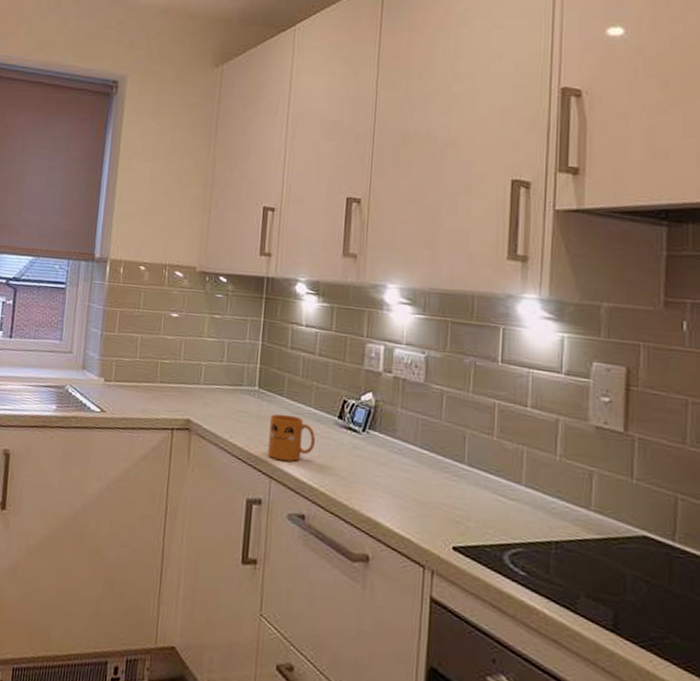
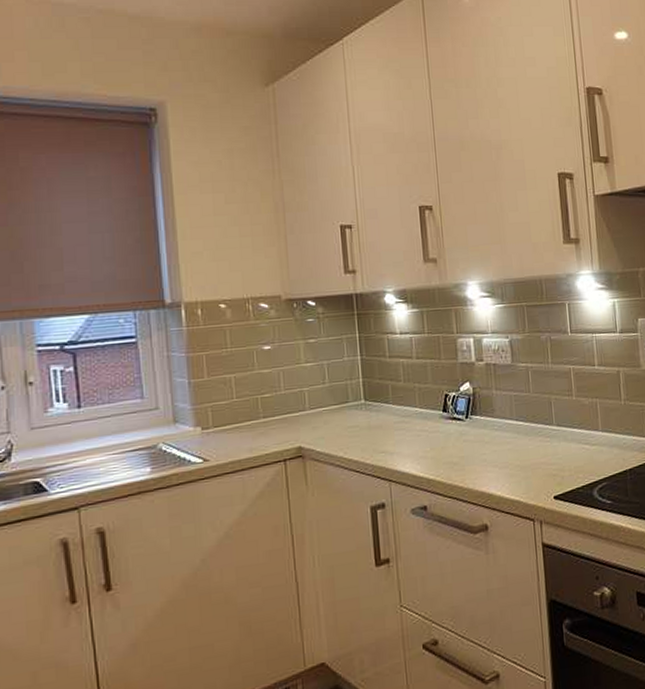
mug: present [267,414,316,462] -> none [381,419,426,463]

